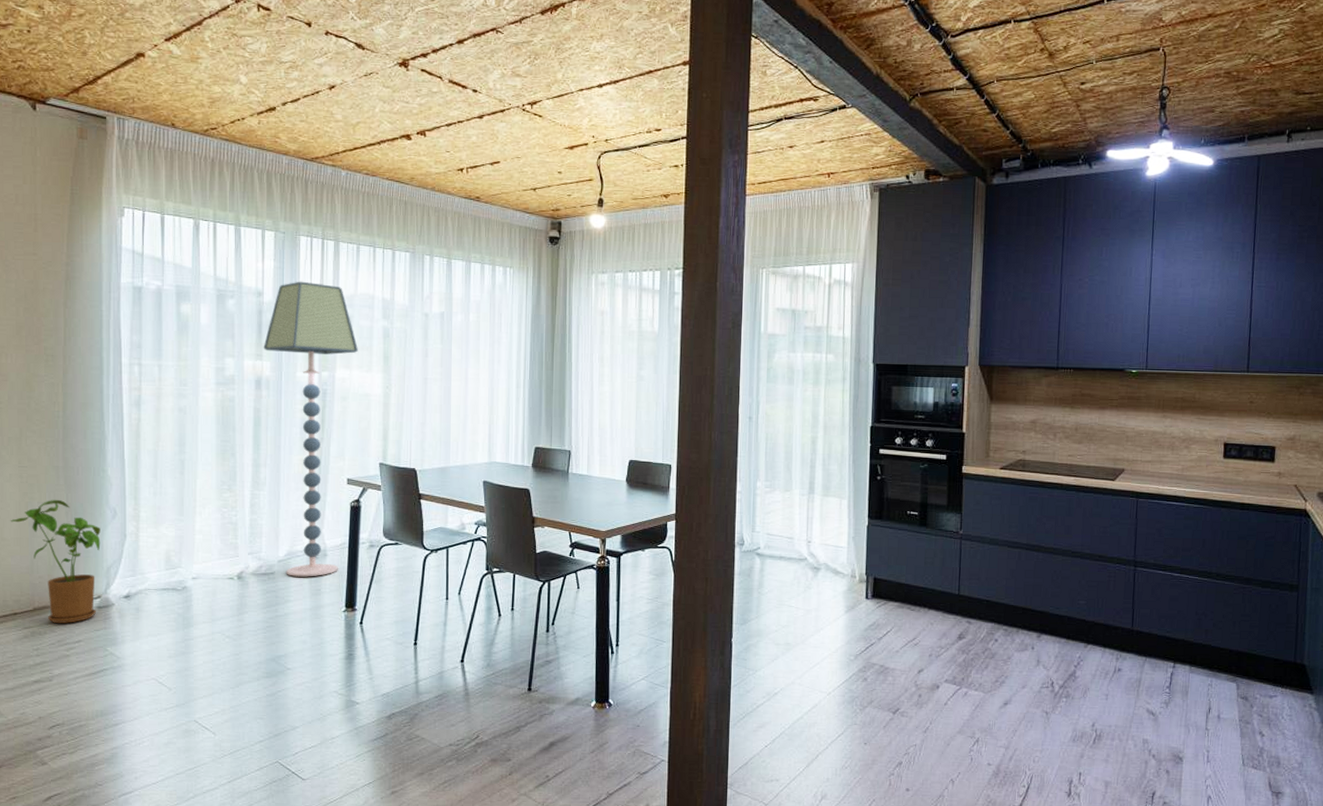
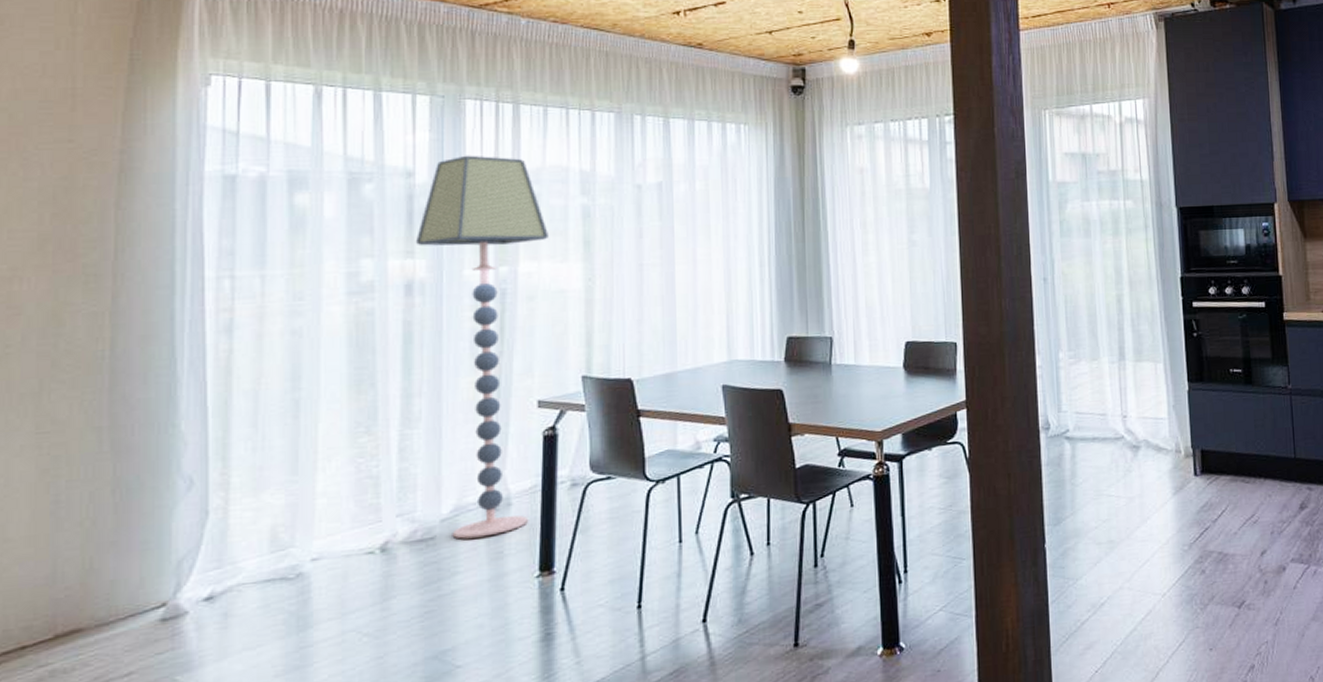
house plant: present [10,500,101,624] -> none [19,474,168,653]

